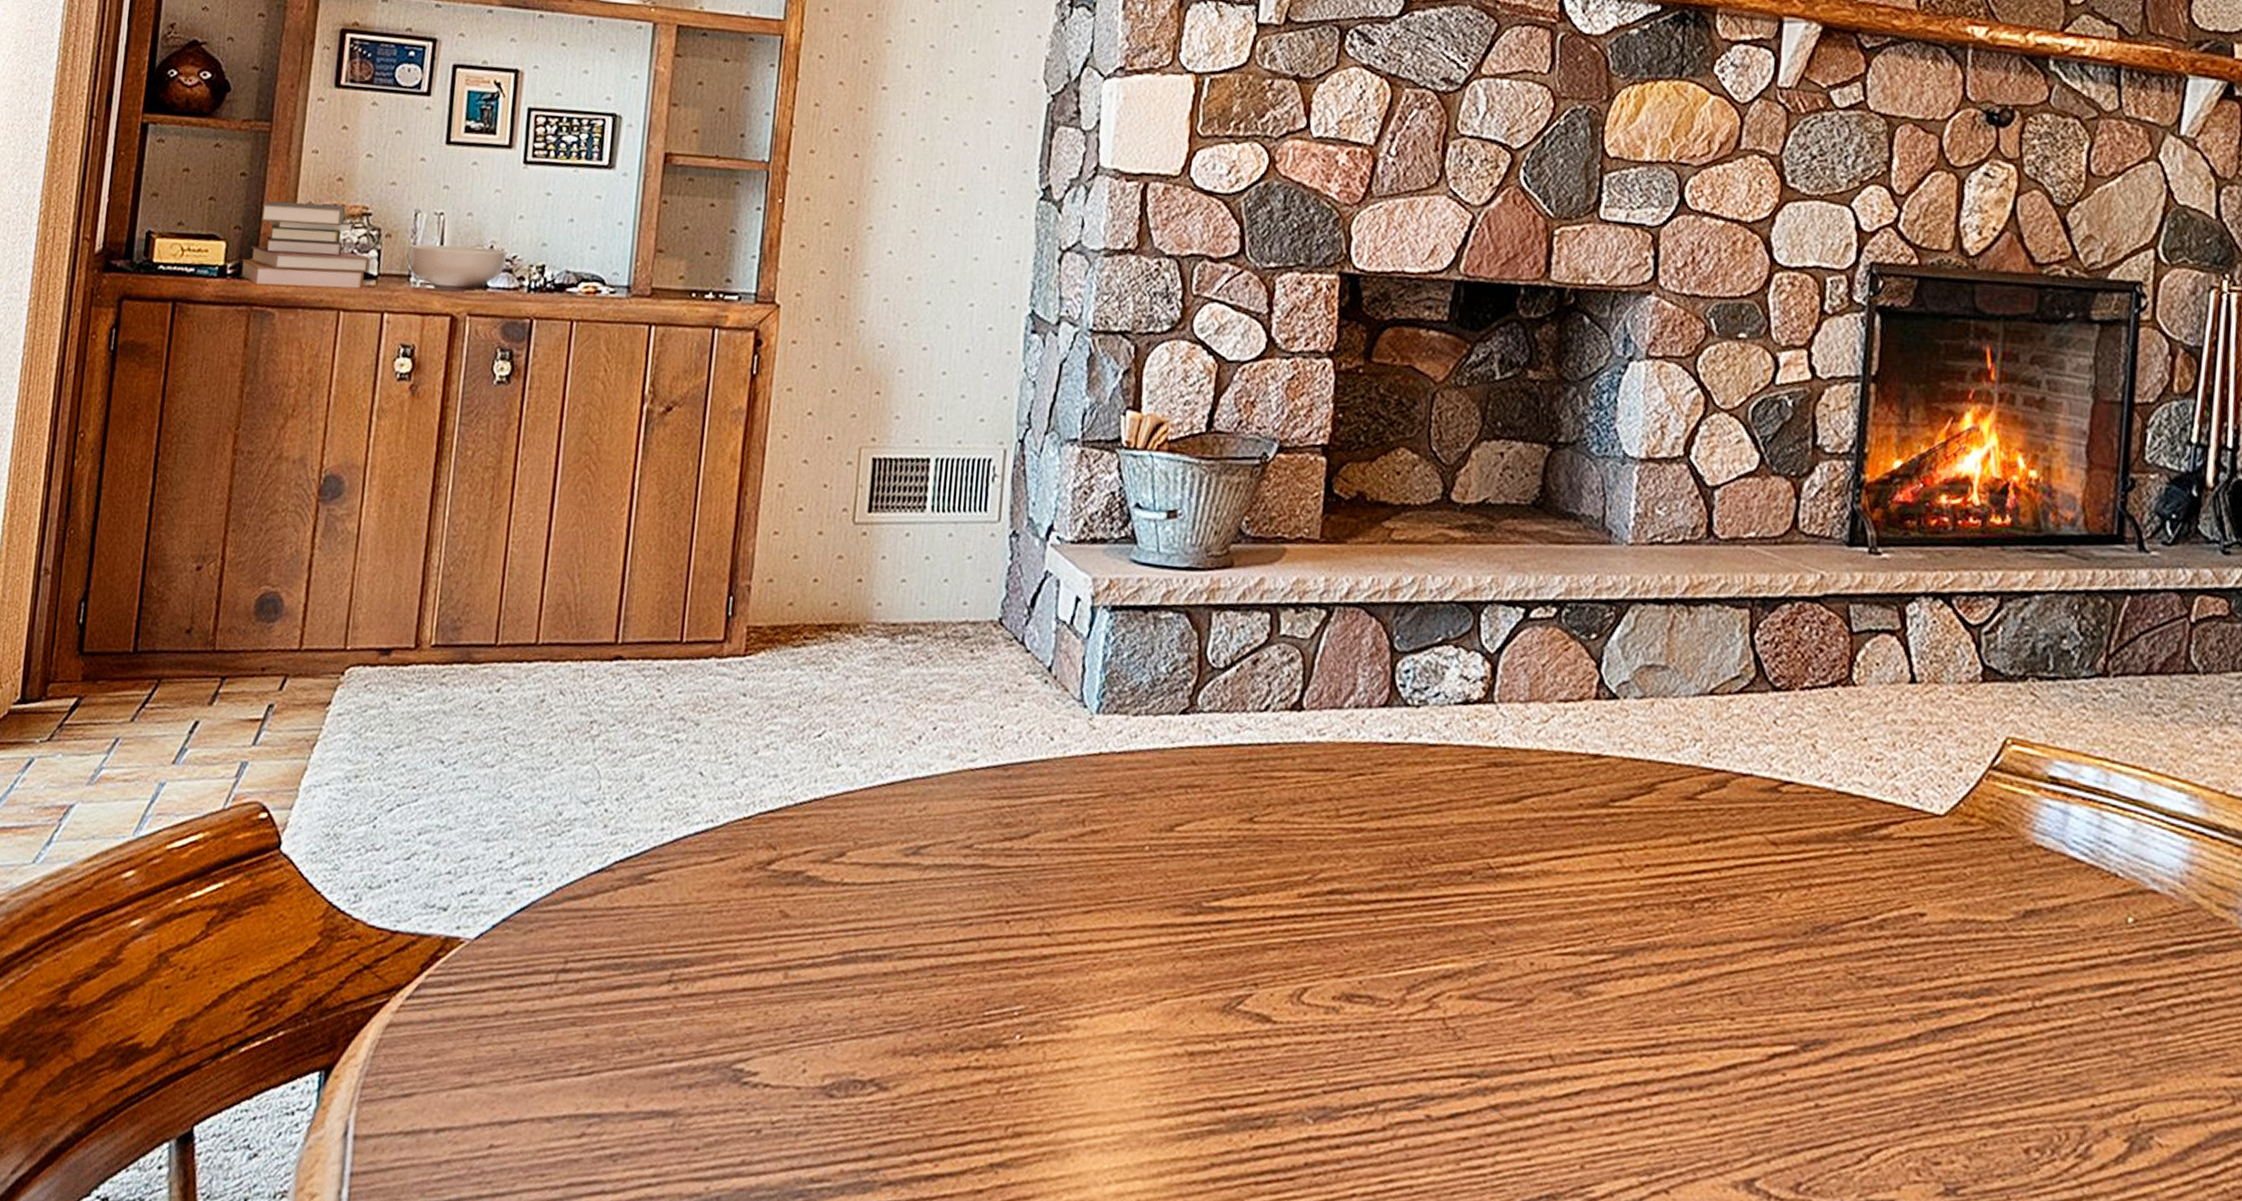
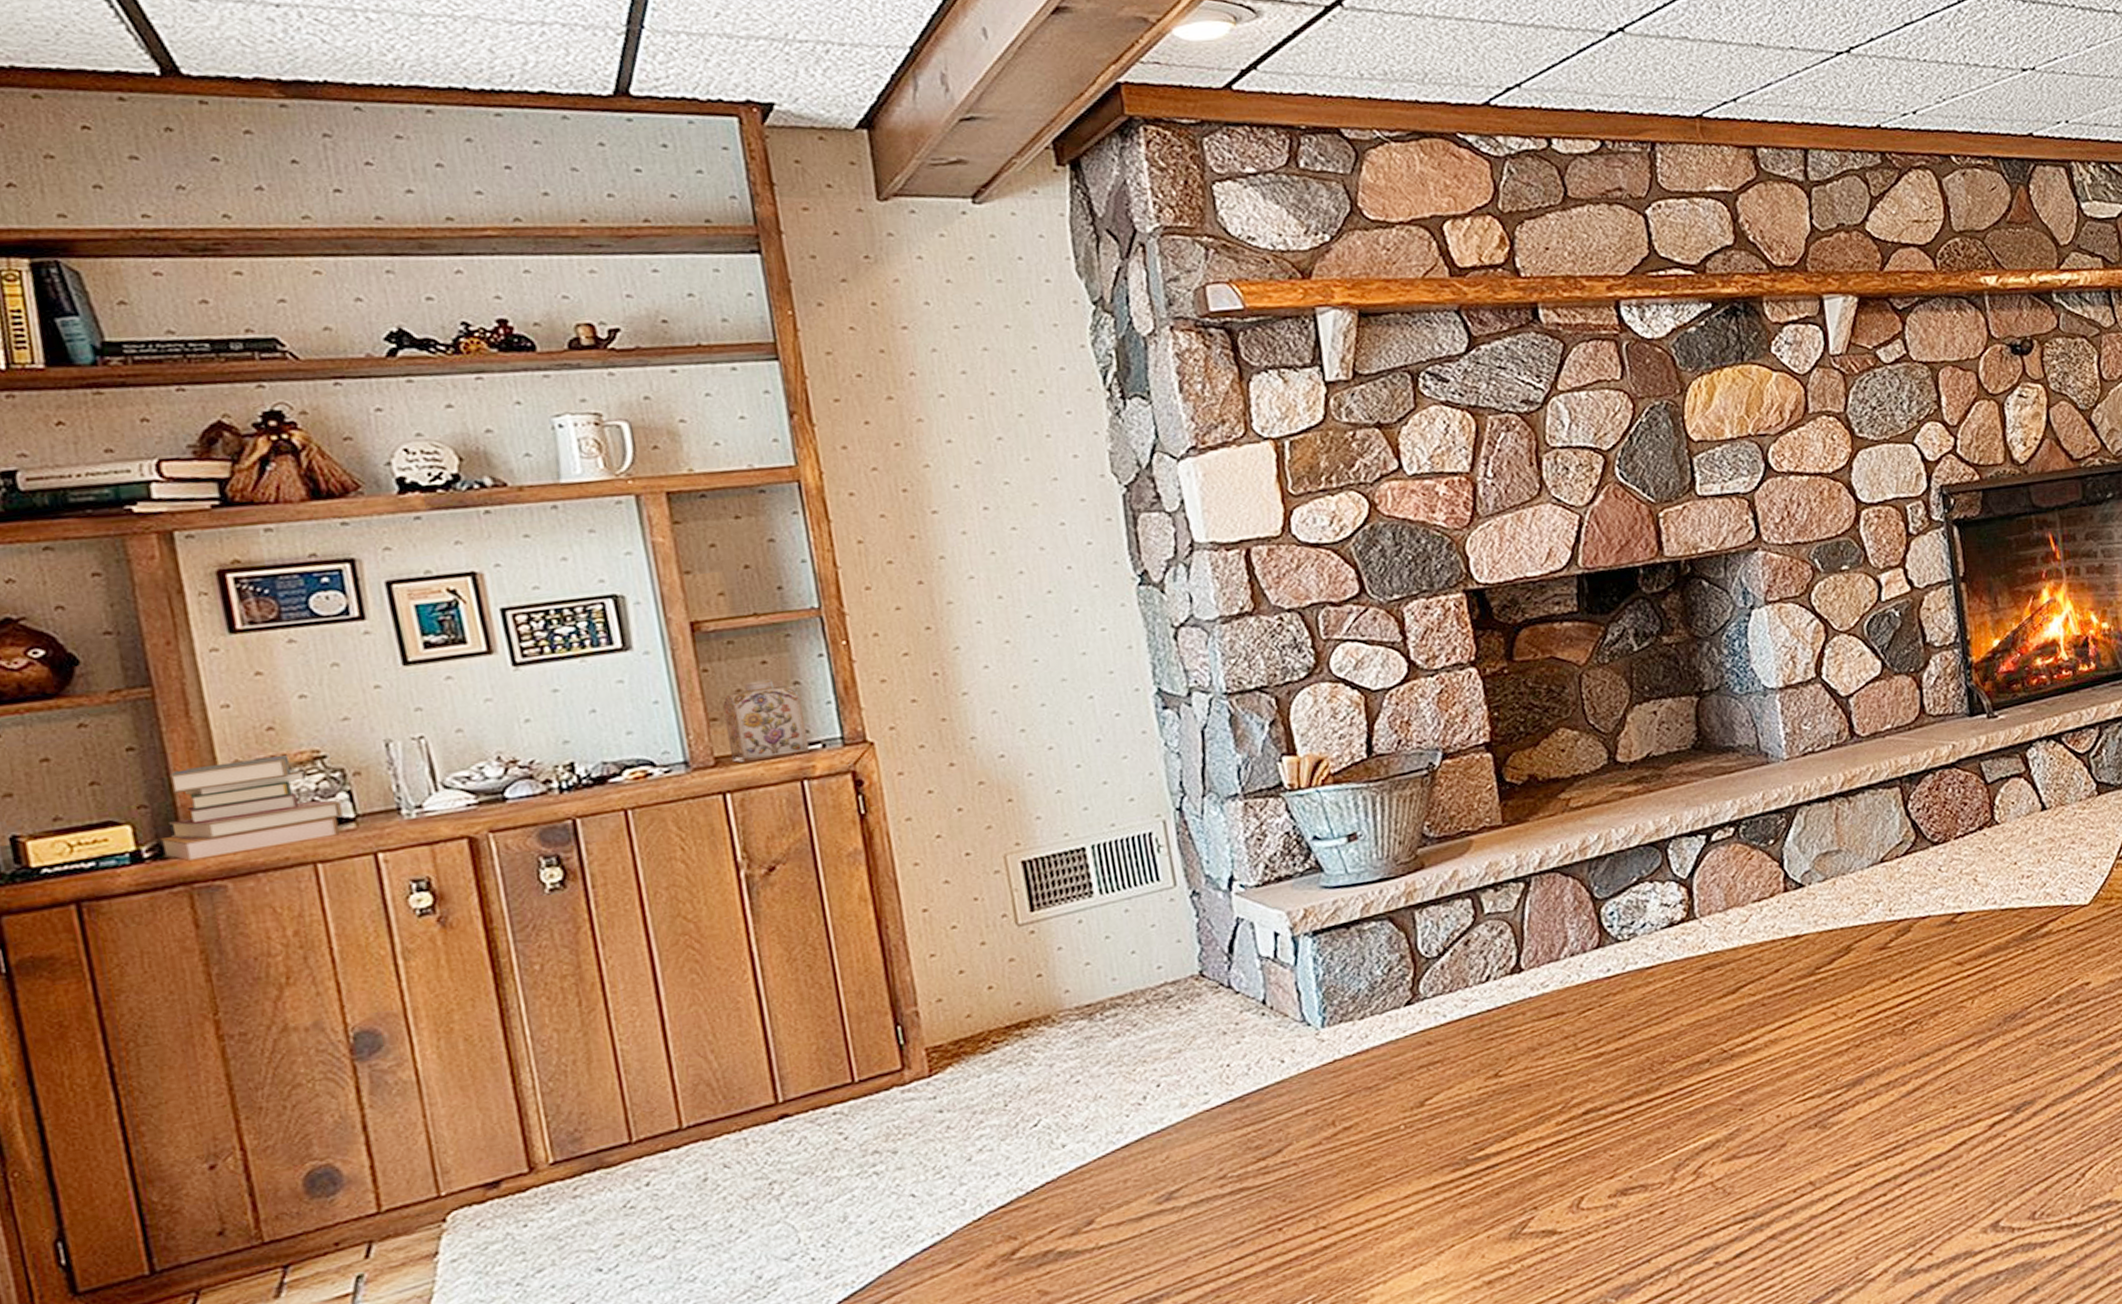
bowl: present [408,244,508,292] -> none [387,757,522,816]
decorative jar: none [664,221,732,304] -> present [722,679,810,765]

